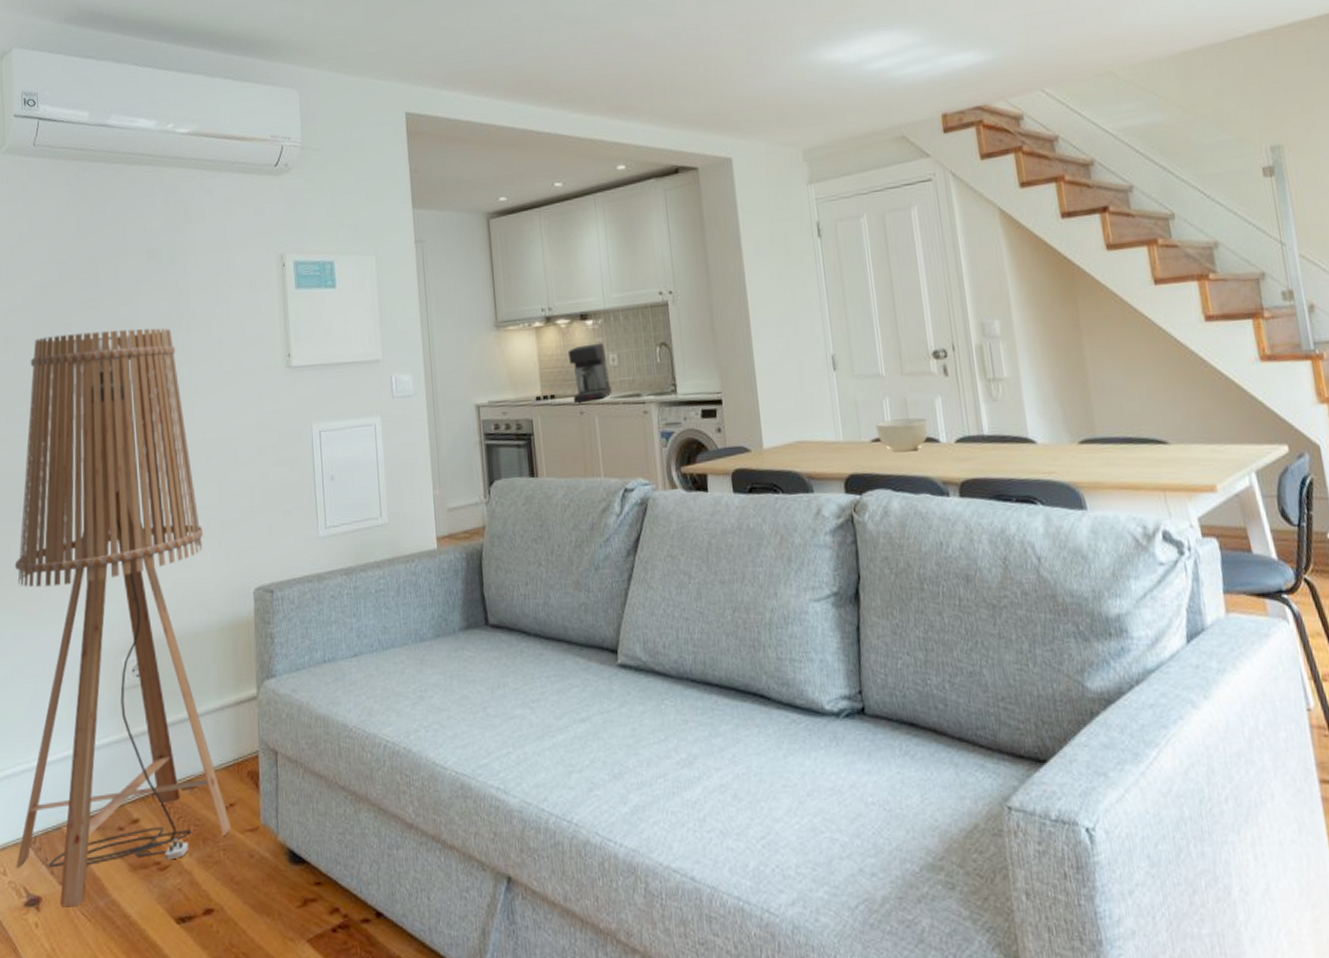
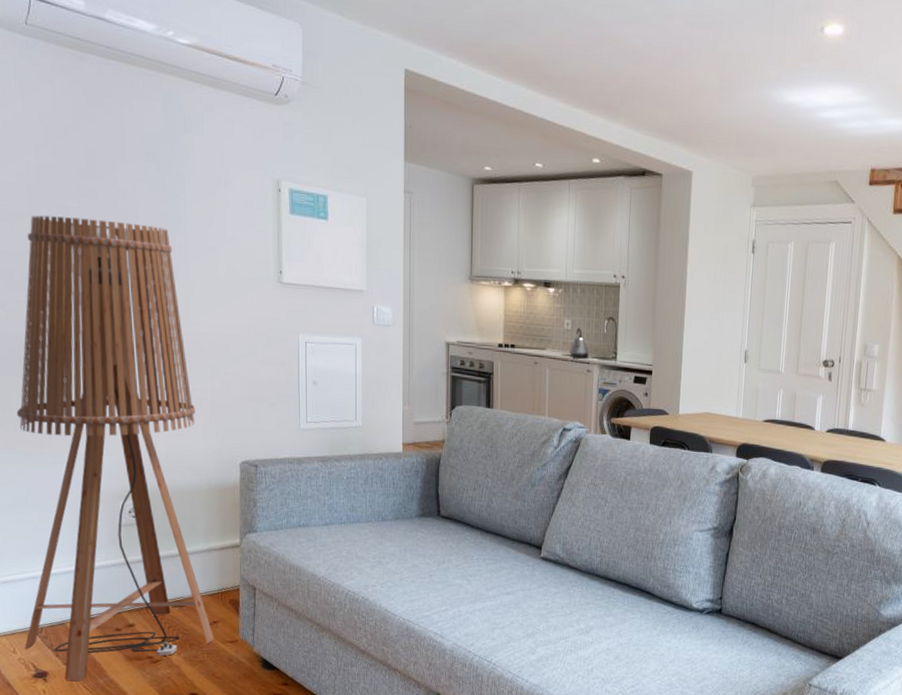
coffee maker: present [567,342,612,403] -> none [529,308,563,355]
kettle: none [620,362,644,400] -> present [570,328,590,359]
bowl: present [876,418,929,453] -> none [768,407,809,434]

